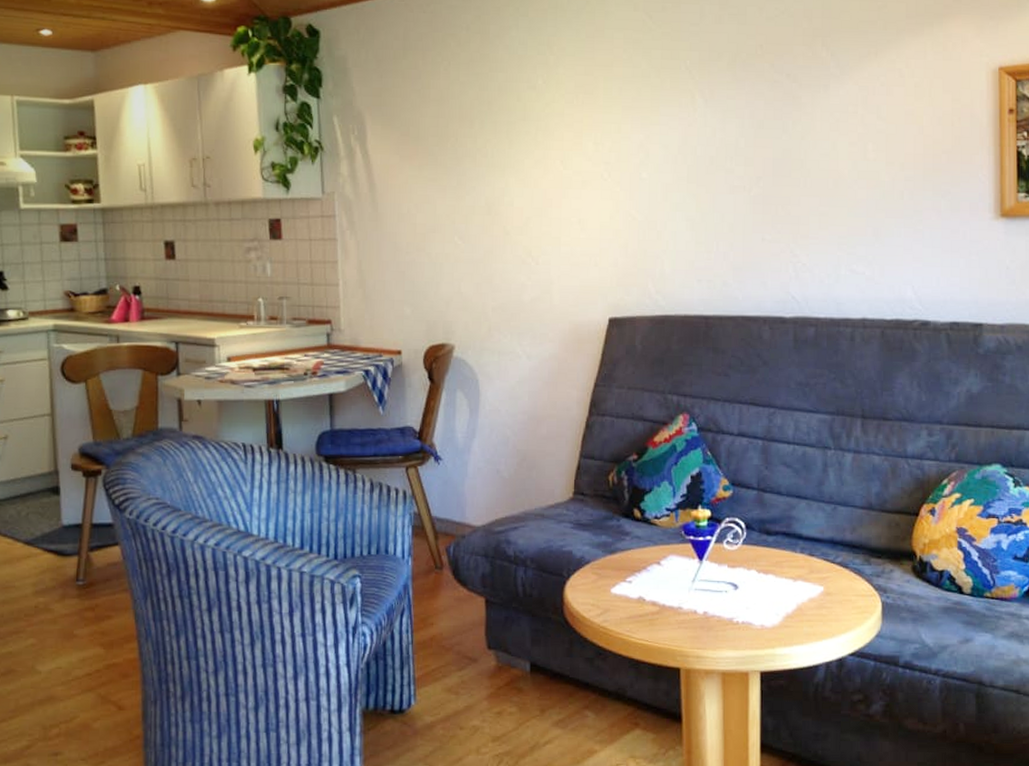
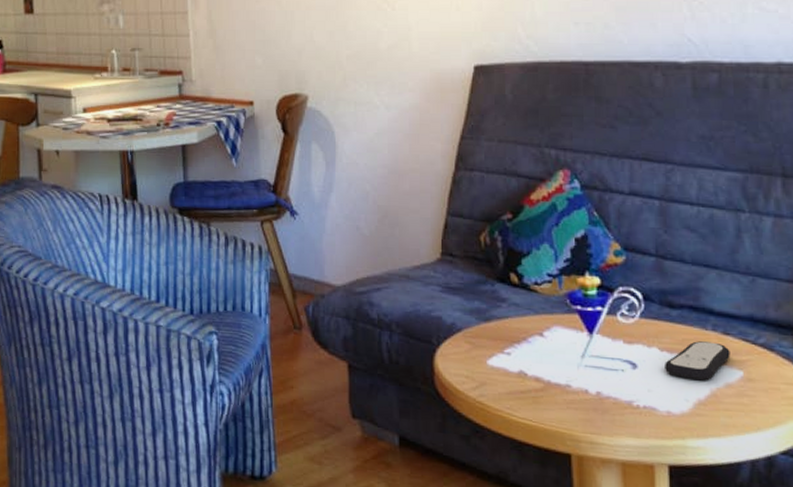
remote control: none [761,563,814,597] -> present [665,341,731,381]

